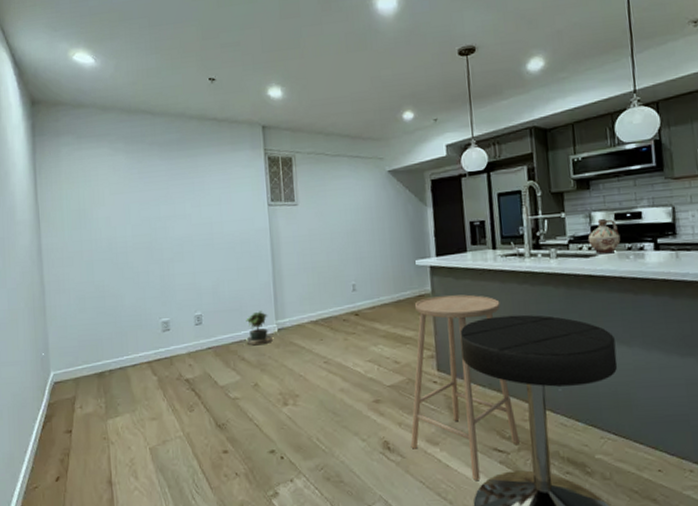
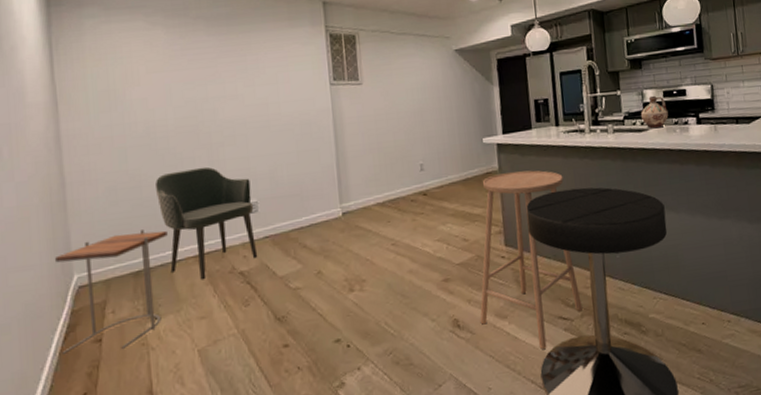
side table: none [37,335,126,442] -> present [55,230,168,356]
armchair: none [115,280,202,385] -> present [154,166,258,281]
potted plant: present [244,311,273,346] -> none [305,195,337,232]

